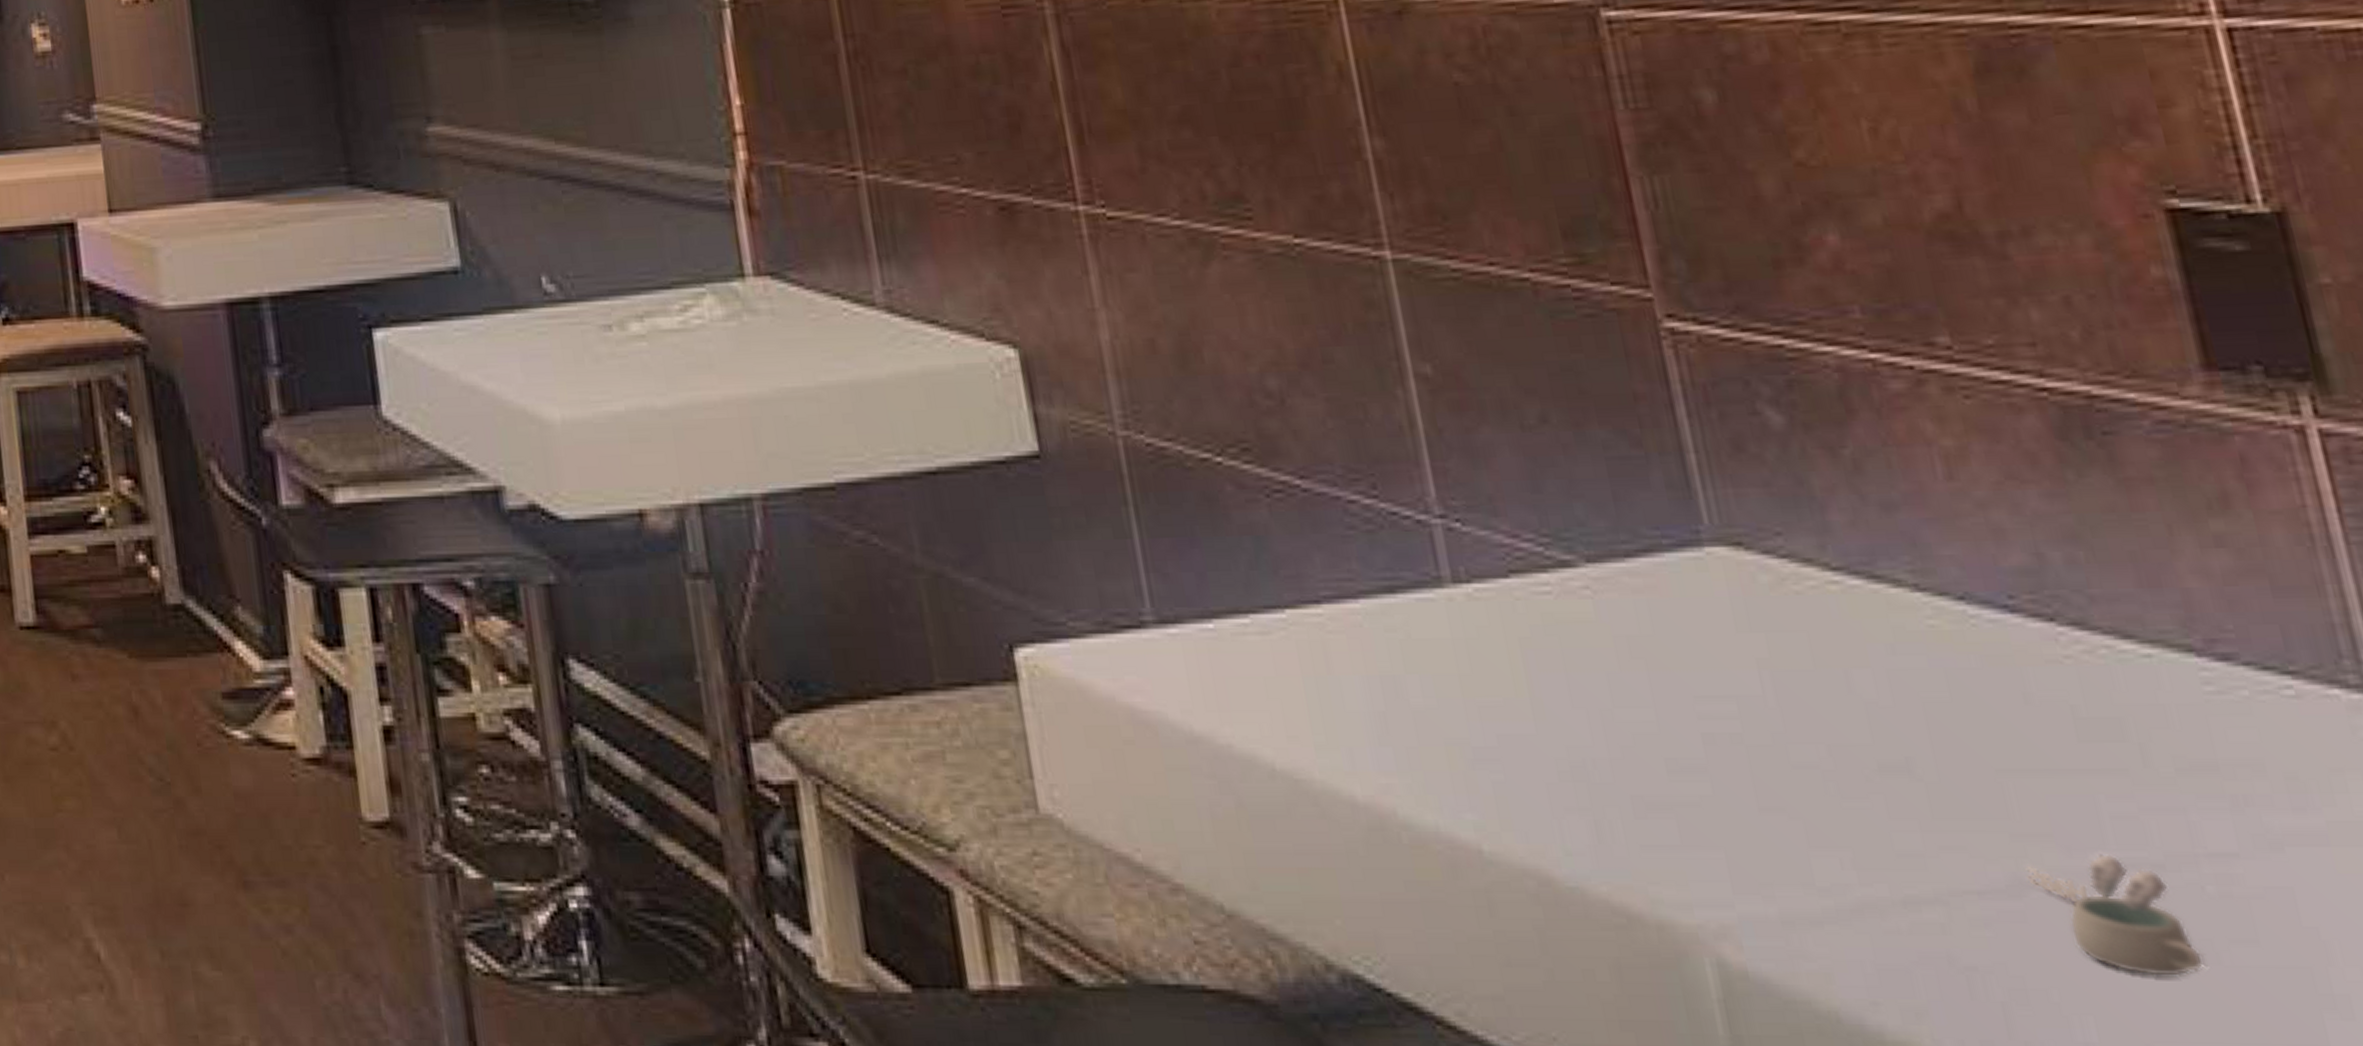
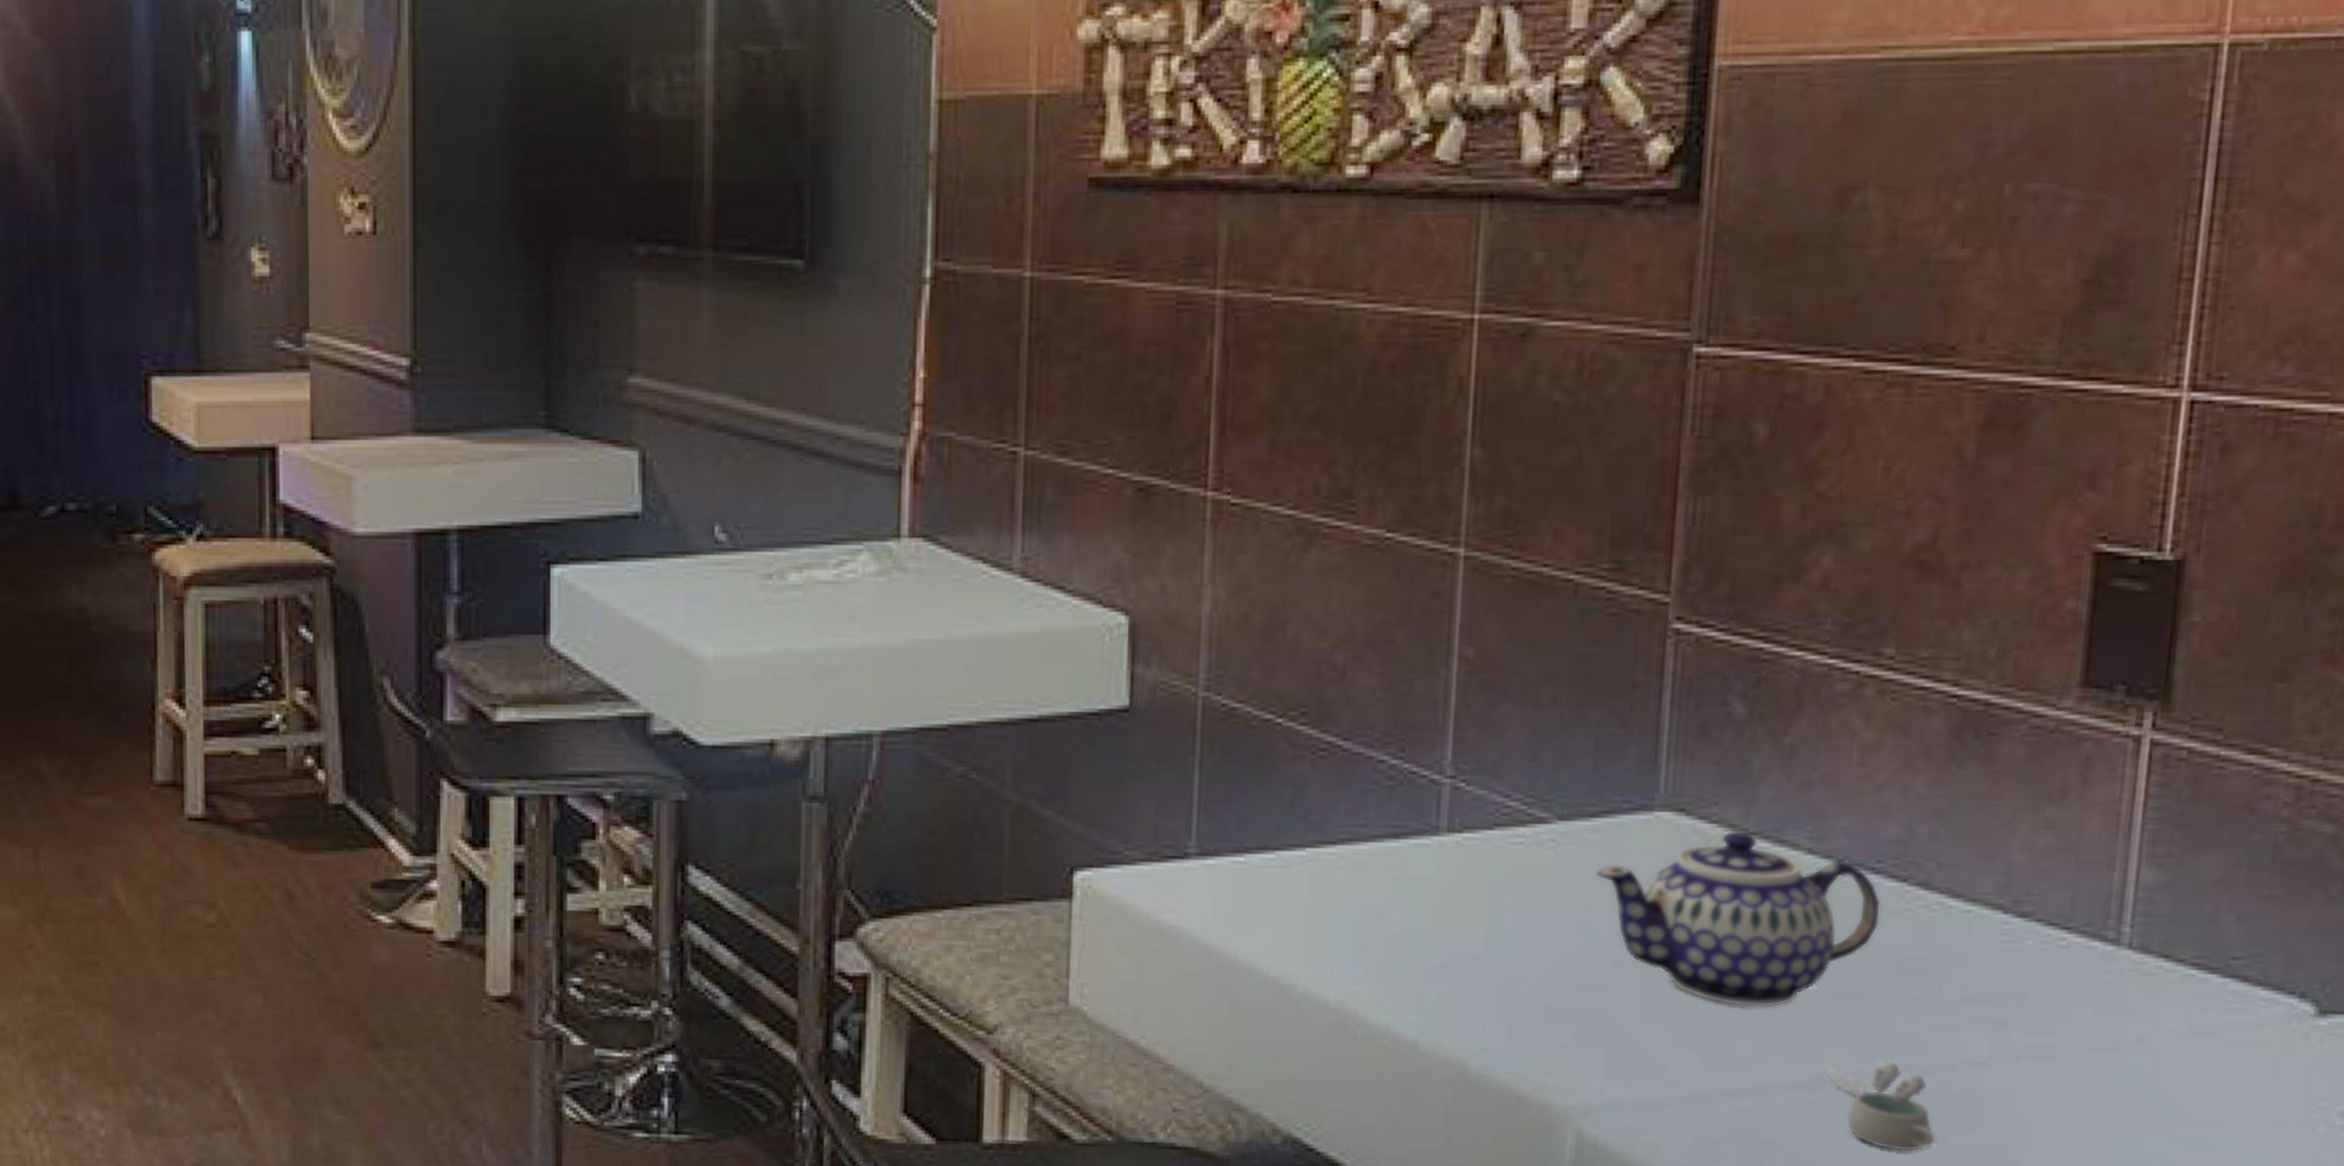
teapot: none [1651,565,2037,790] -> present [1596,830,1882,1008]

